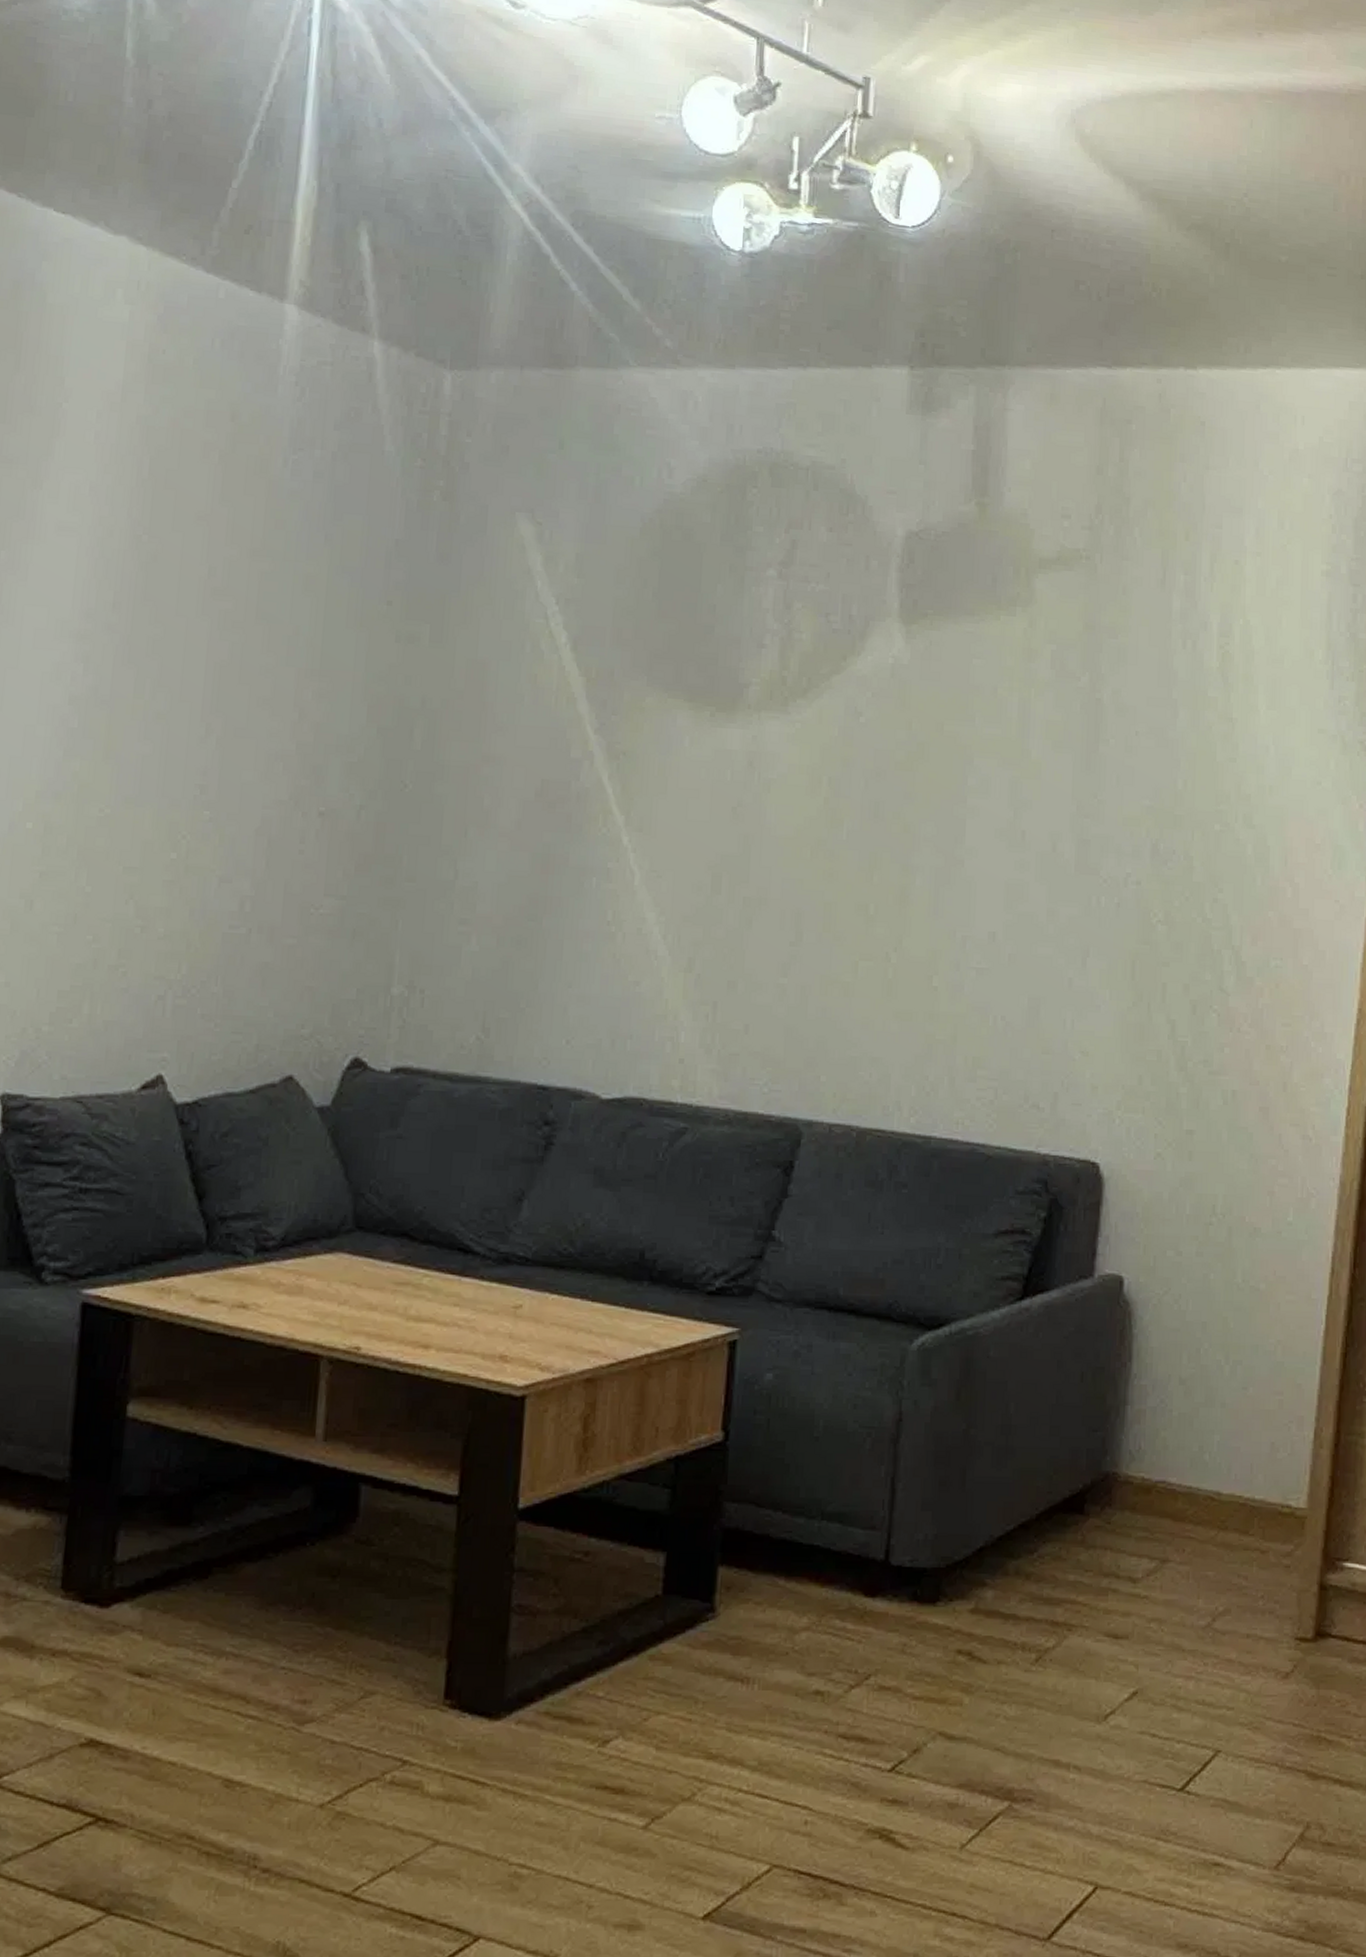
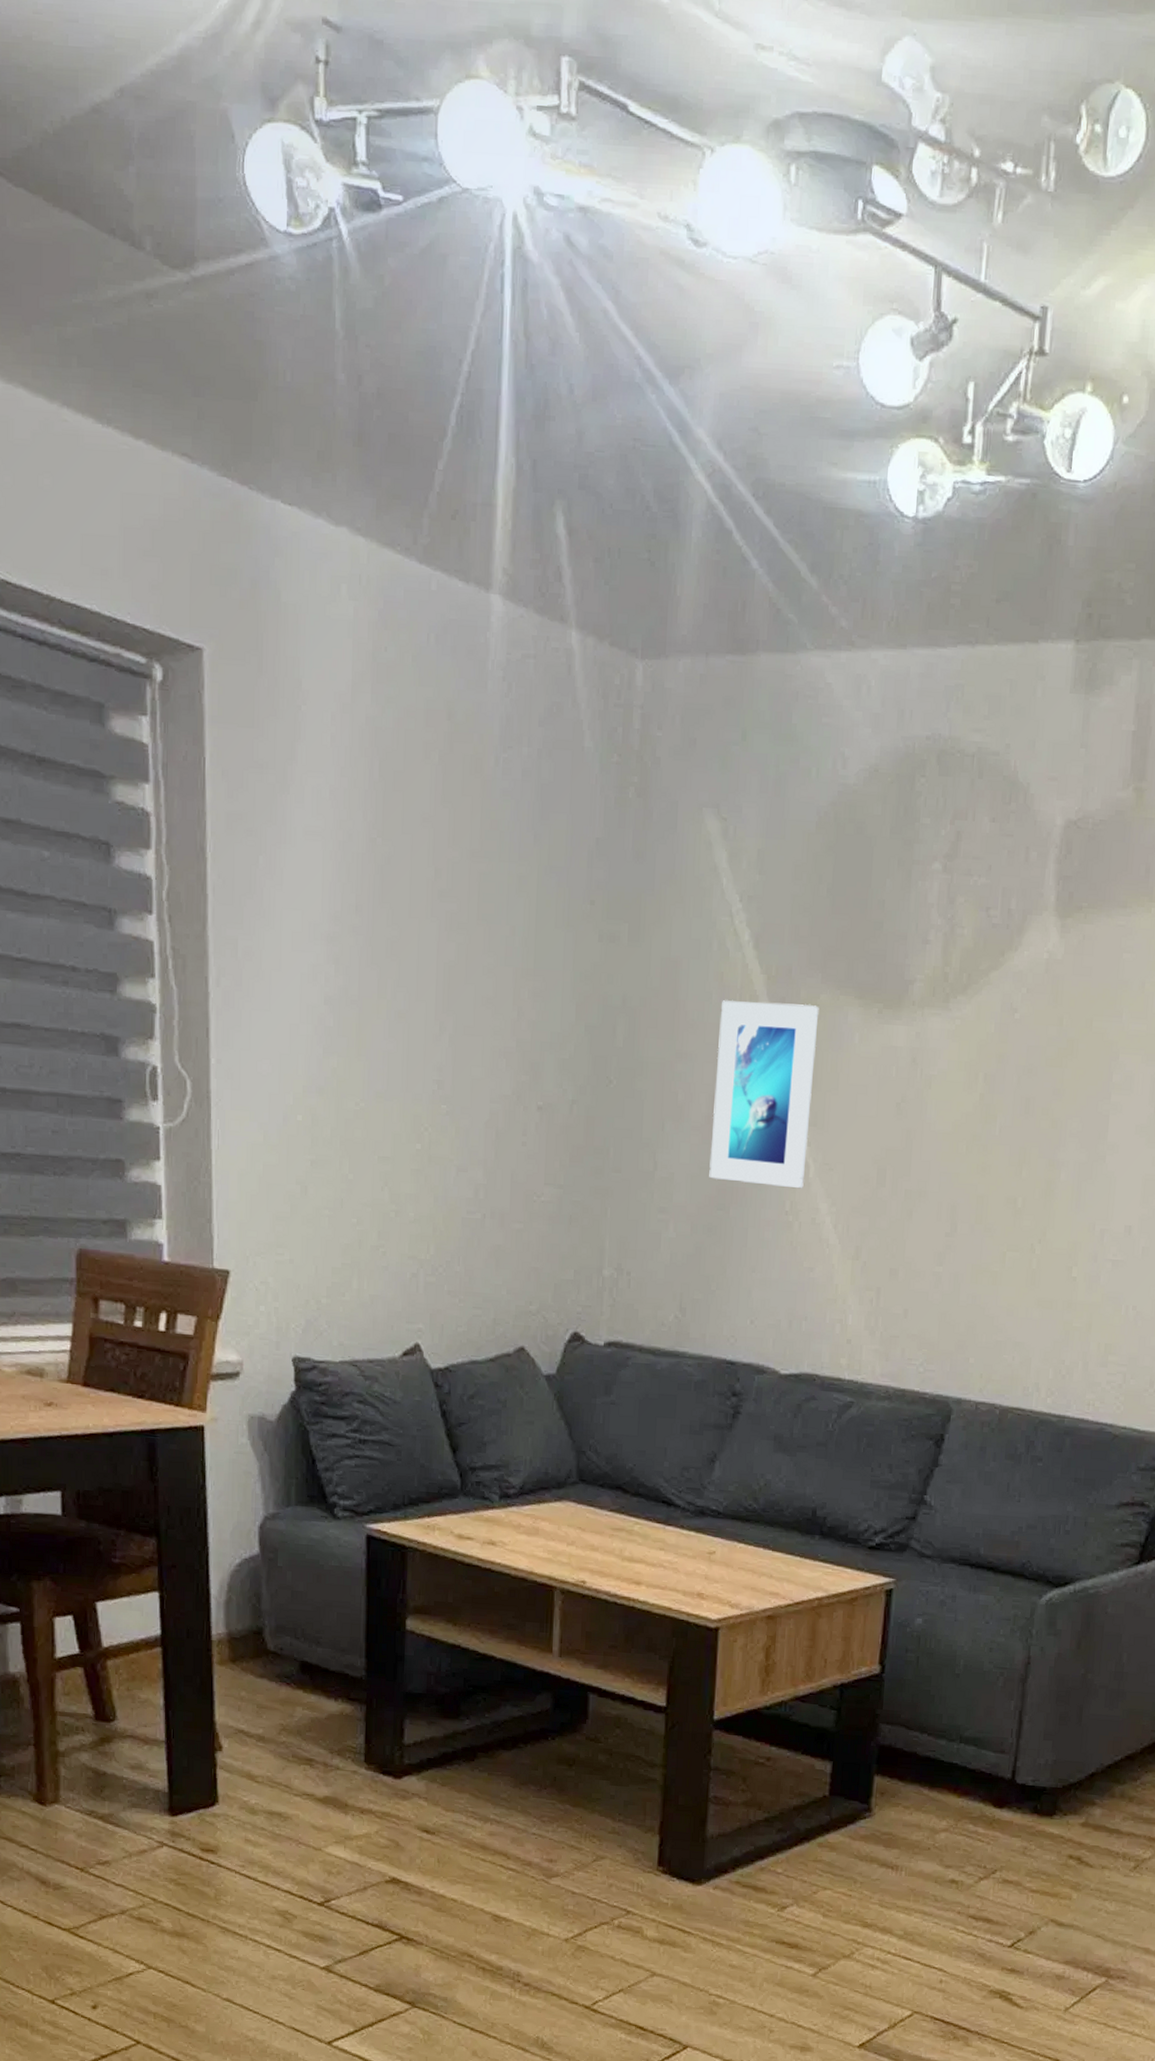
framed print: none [519,702,645,898] -> present [709,1000,819,1189]

